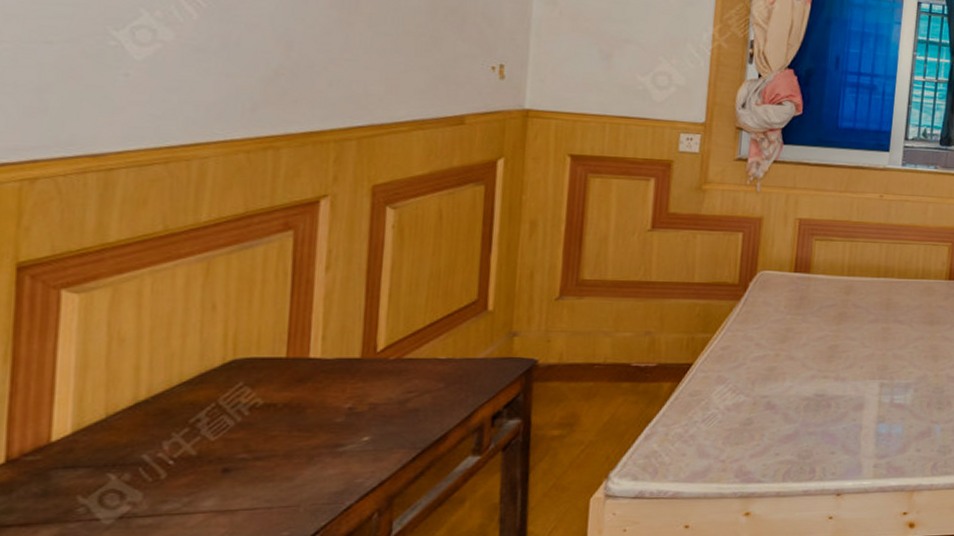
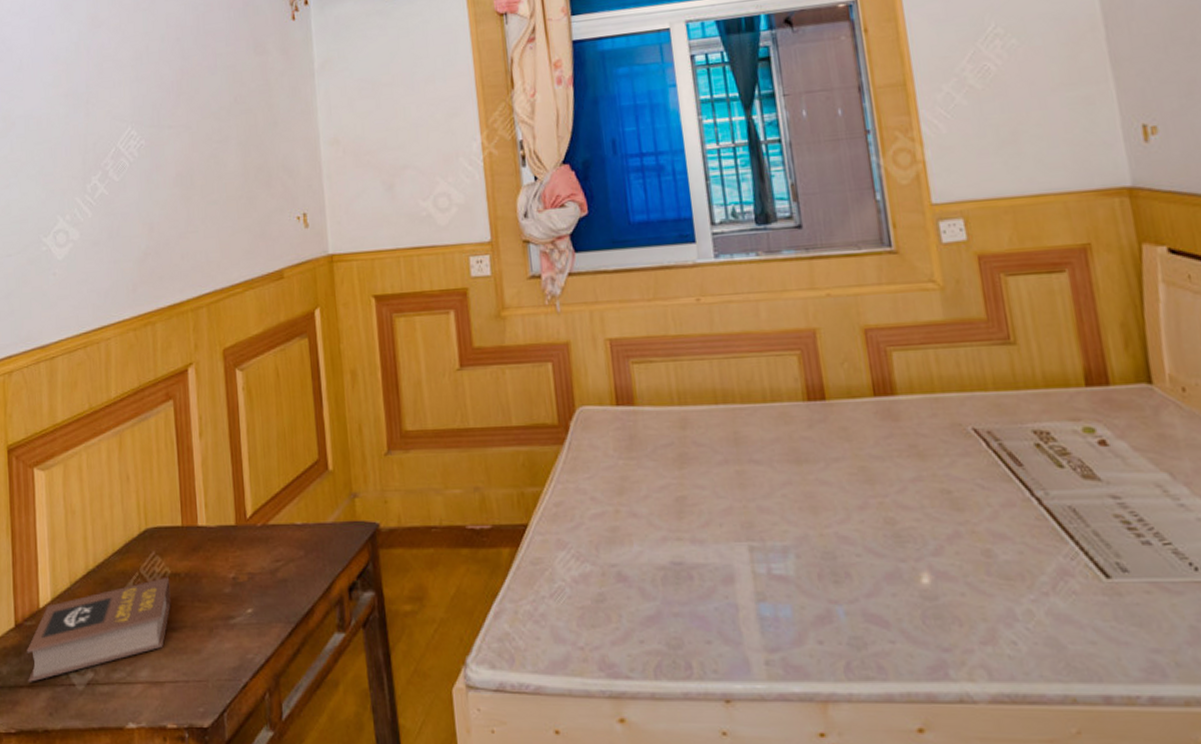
book: none [21,407,261,521] -> present [27,576,171,682]

